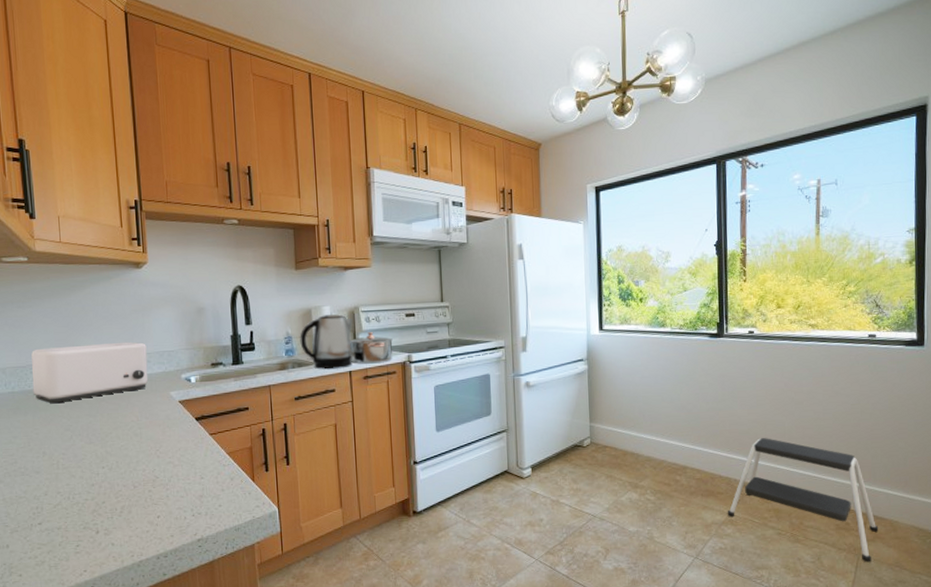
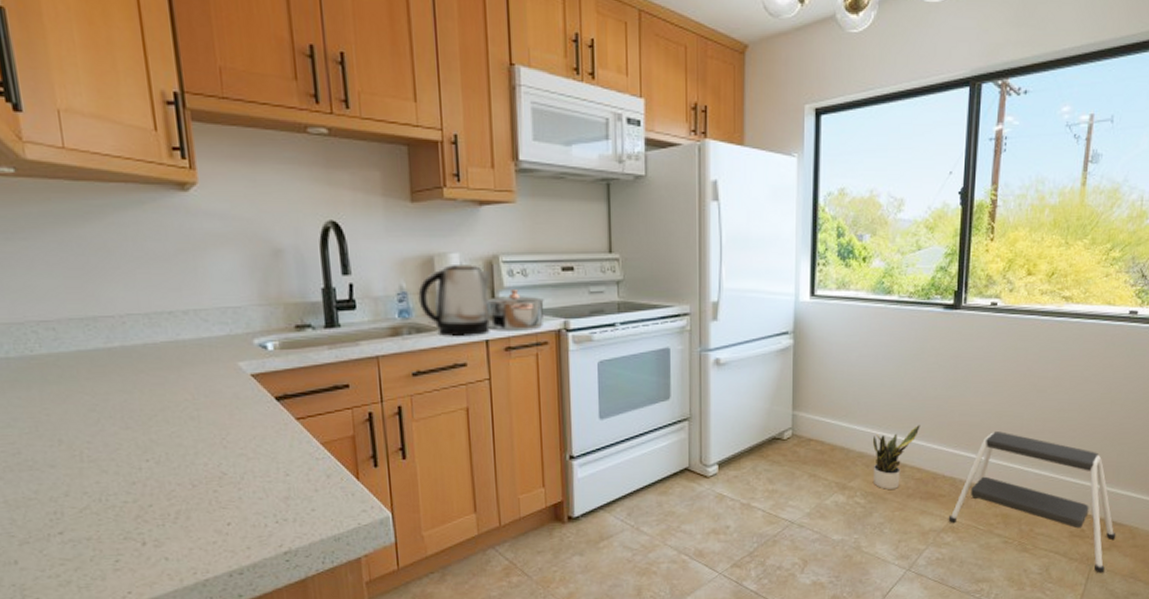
toaster: present [31,341,149,403] -> none [31,292,207,374]
potted plant: none [657,433,697,488] -> present [872,425,920,490]

